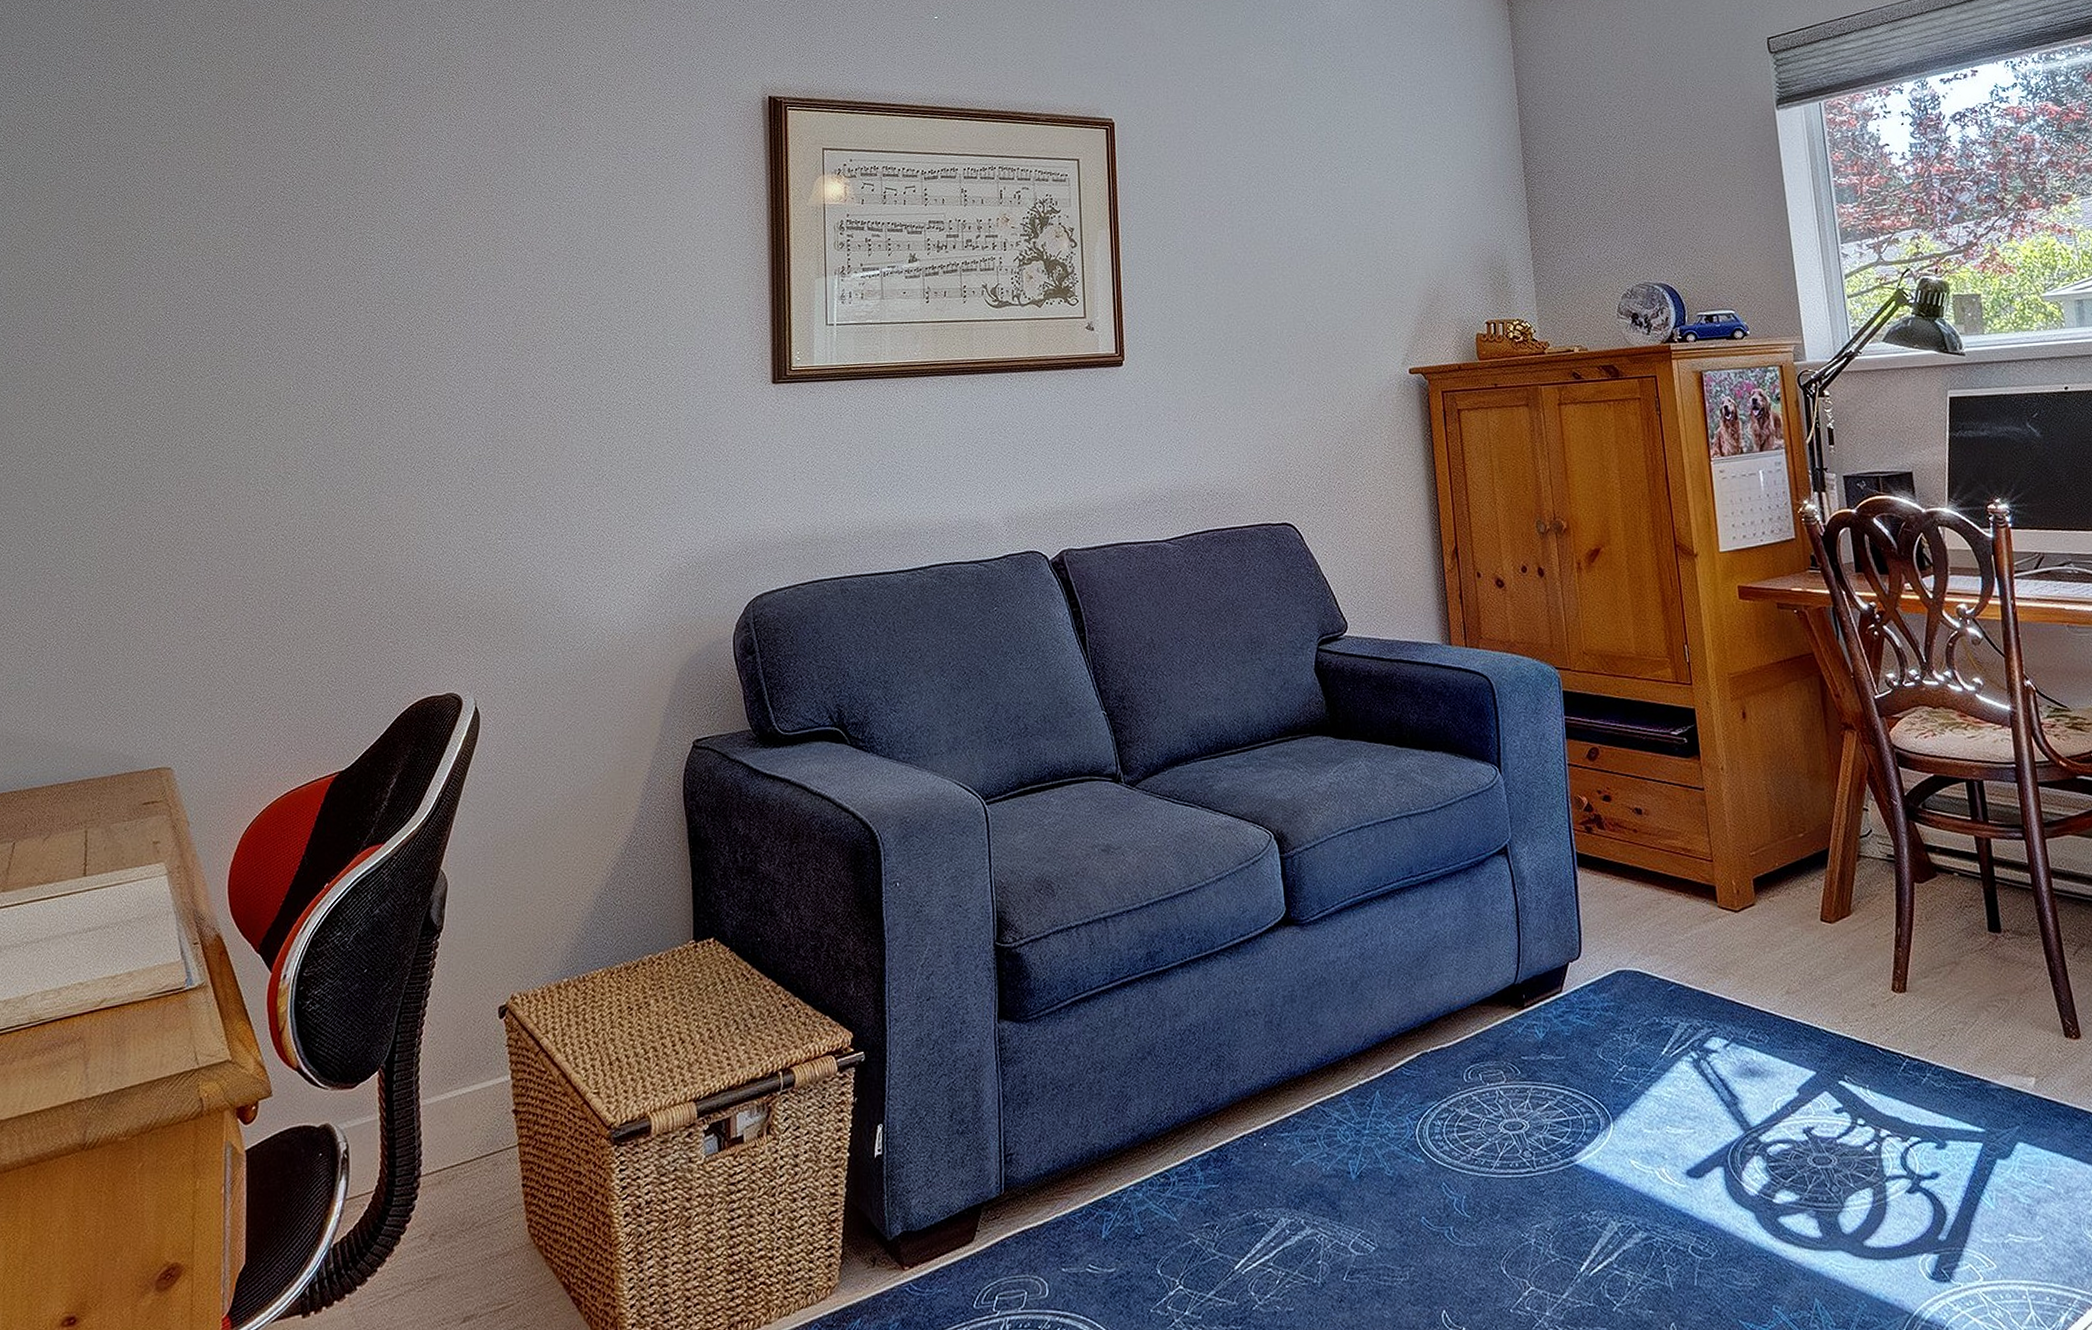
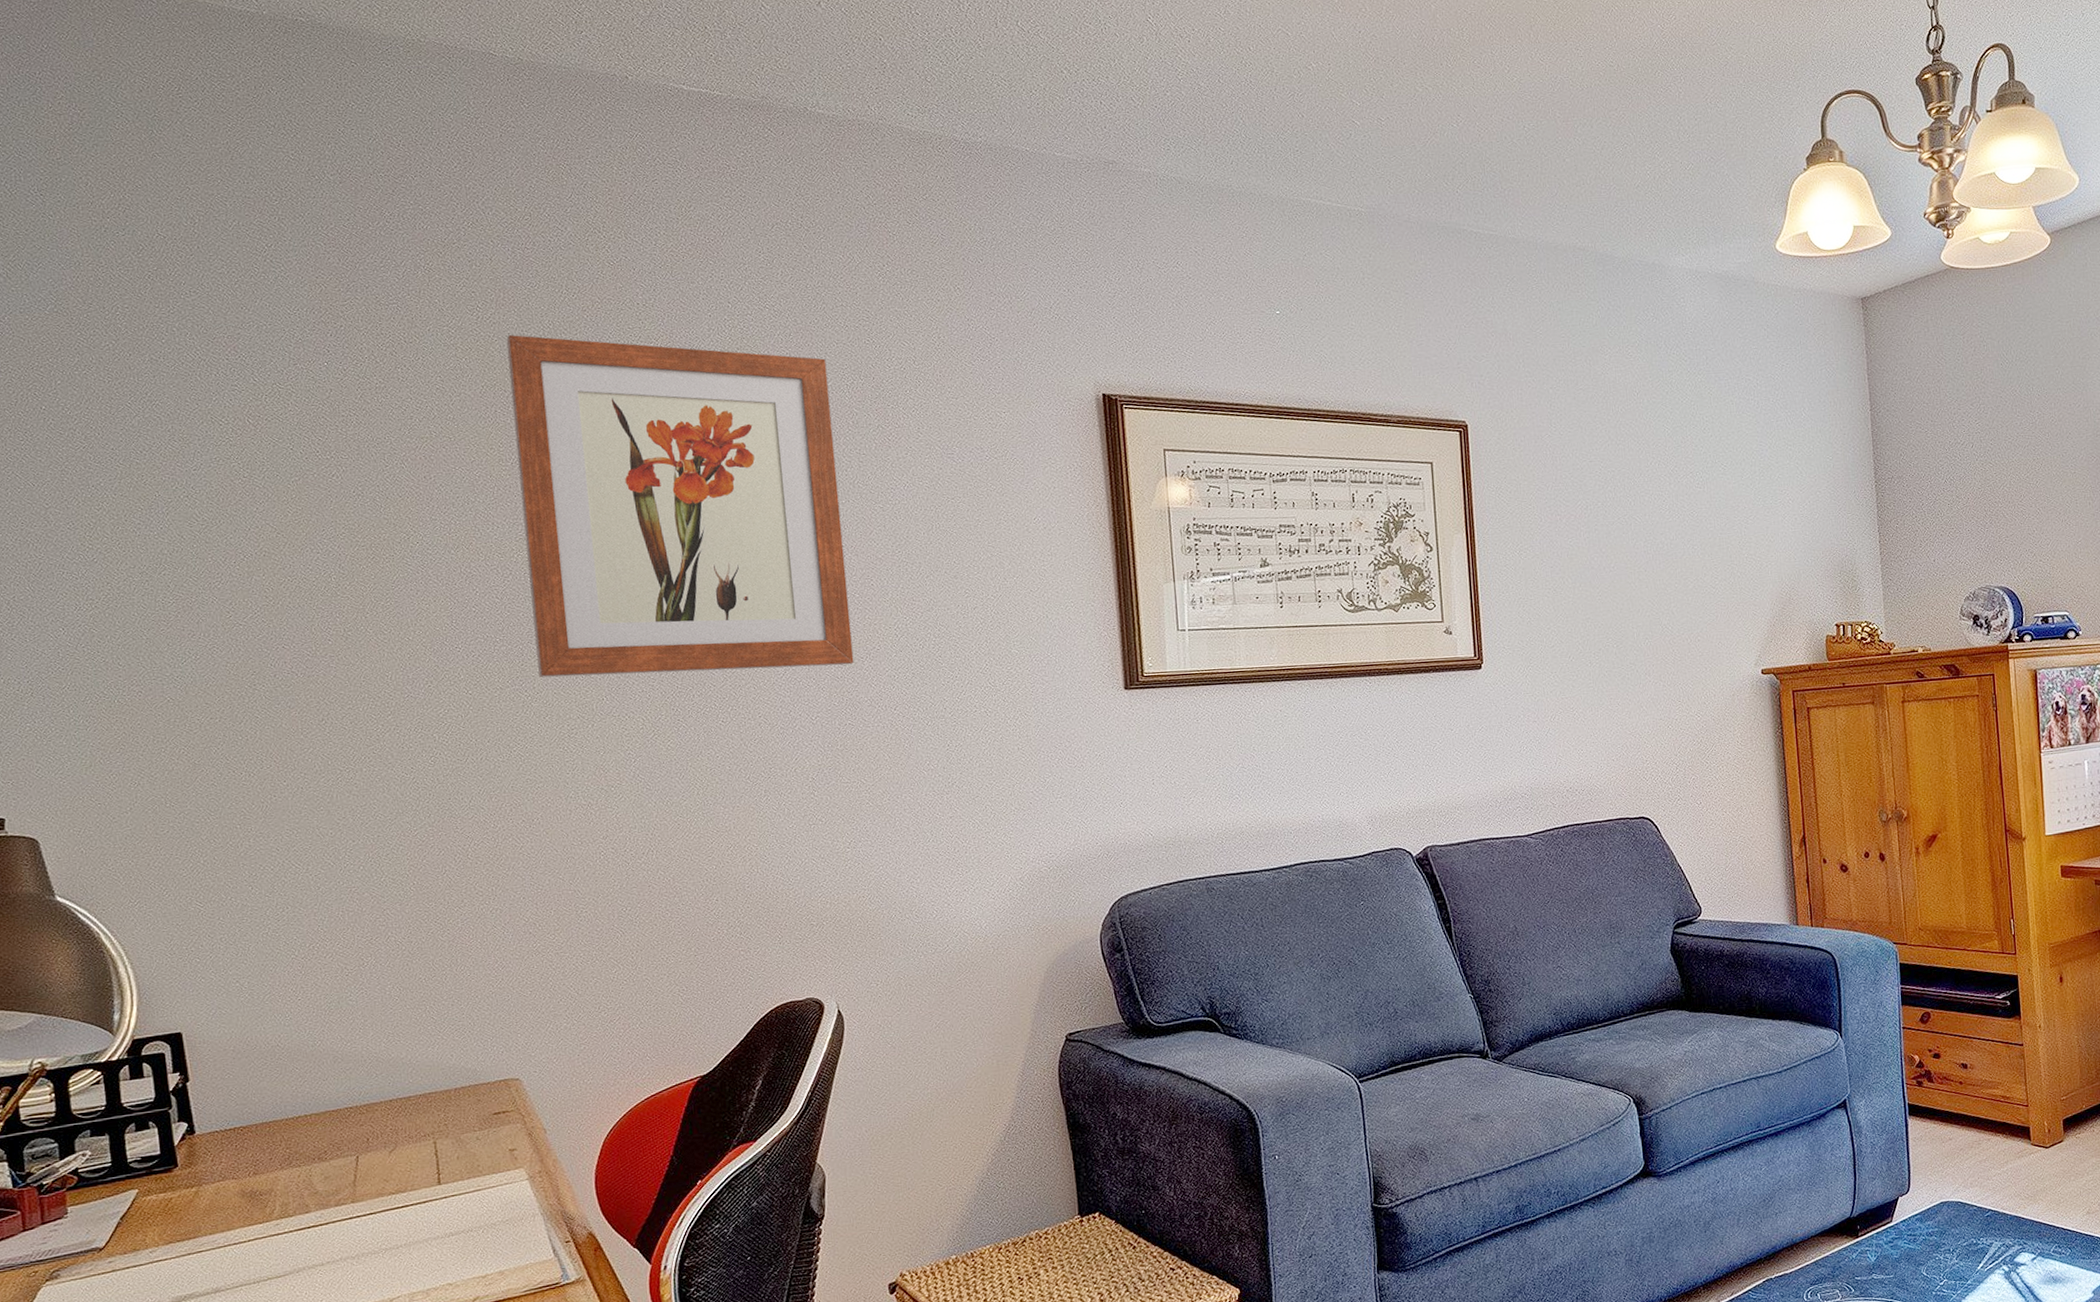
wall art: none [236,49,521,367] -> present [506,335,854,677]

